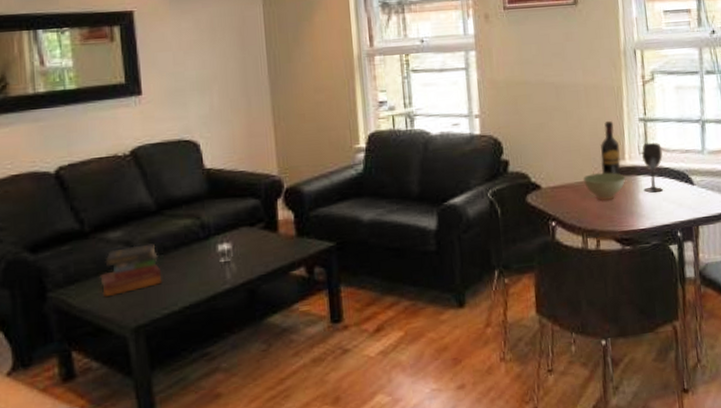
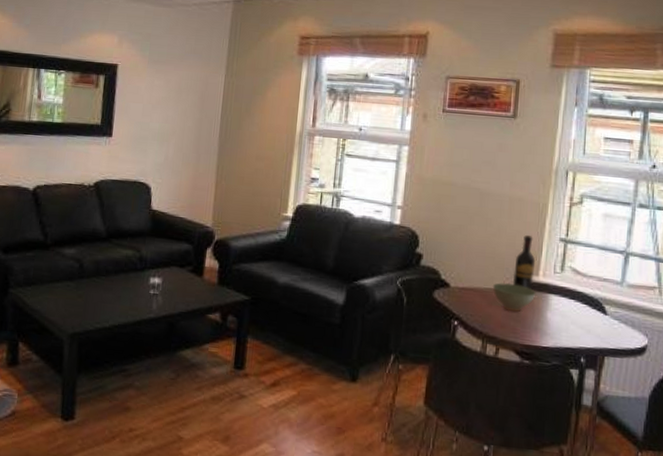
books: present [100,243,163,298] -> none [51,264,101,303]
wine glass: present [642,142,663,194] -> none [553,263,579,315]

